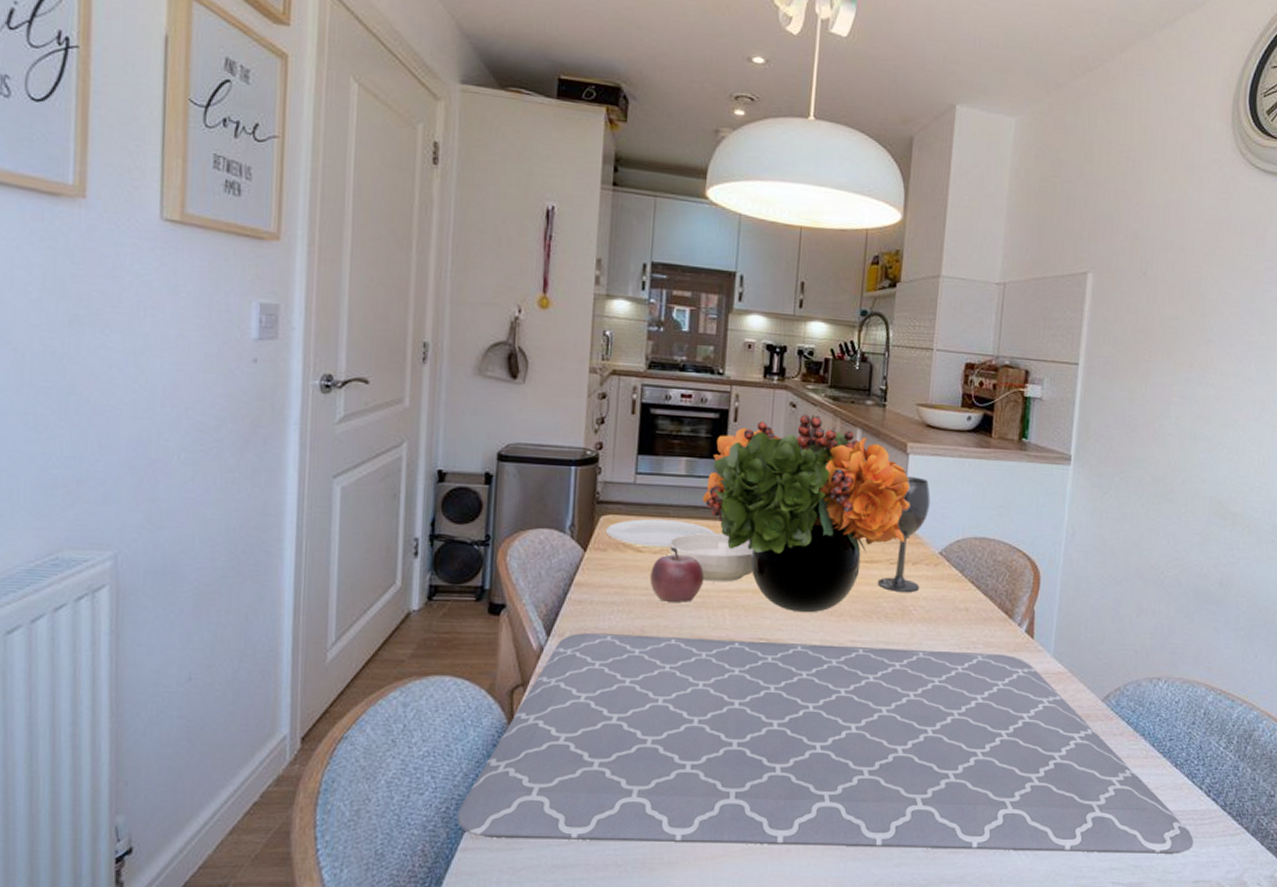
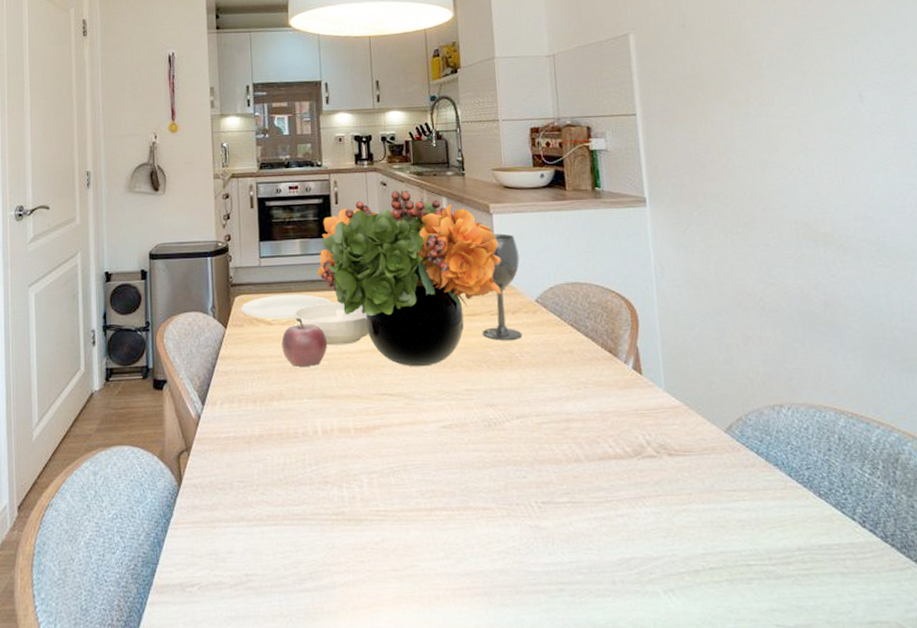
placemat: present [457,633,1194,854] -> none [144,392,859,593]

